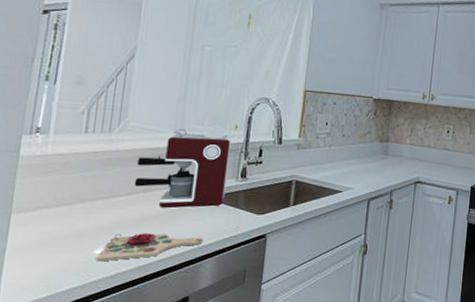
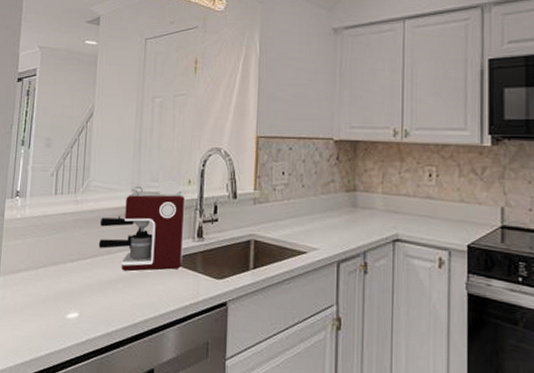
cutting board: present [96,233,204,262] -> none [69,297,165,327]

